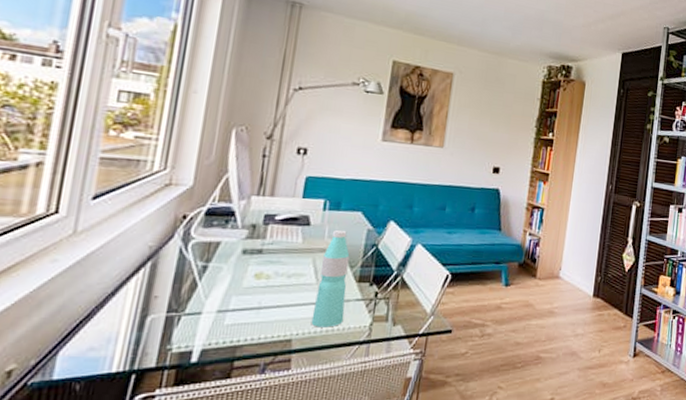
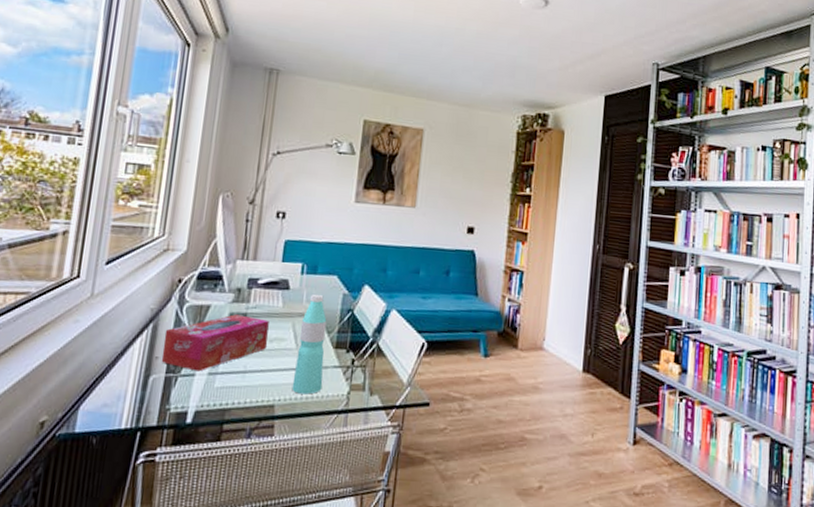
tissue box: none [161,251,287,310] -> present [161,314,269,372]

